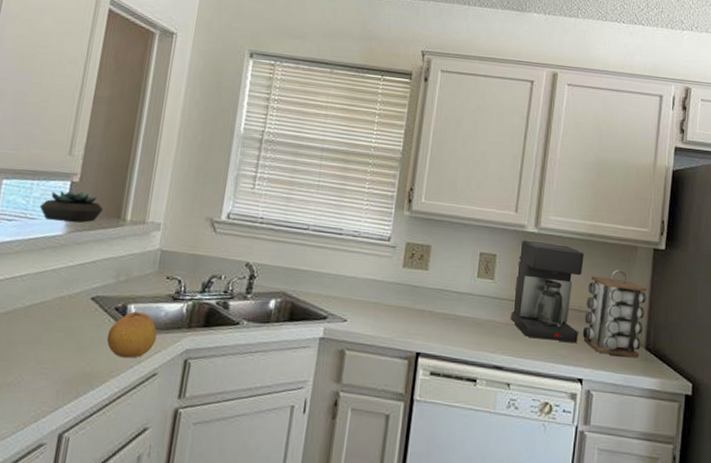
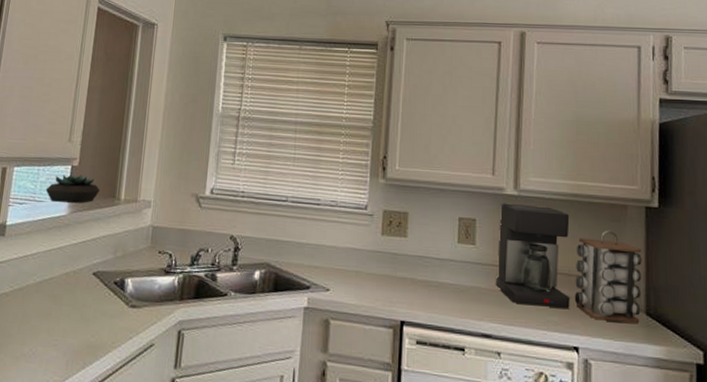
fruit: present [106,311,158,359] -> none [108,285,153,330]

